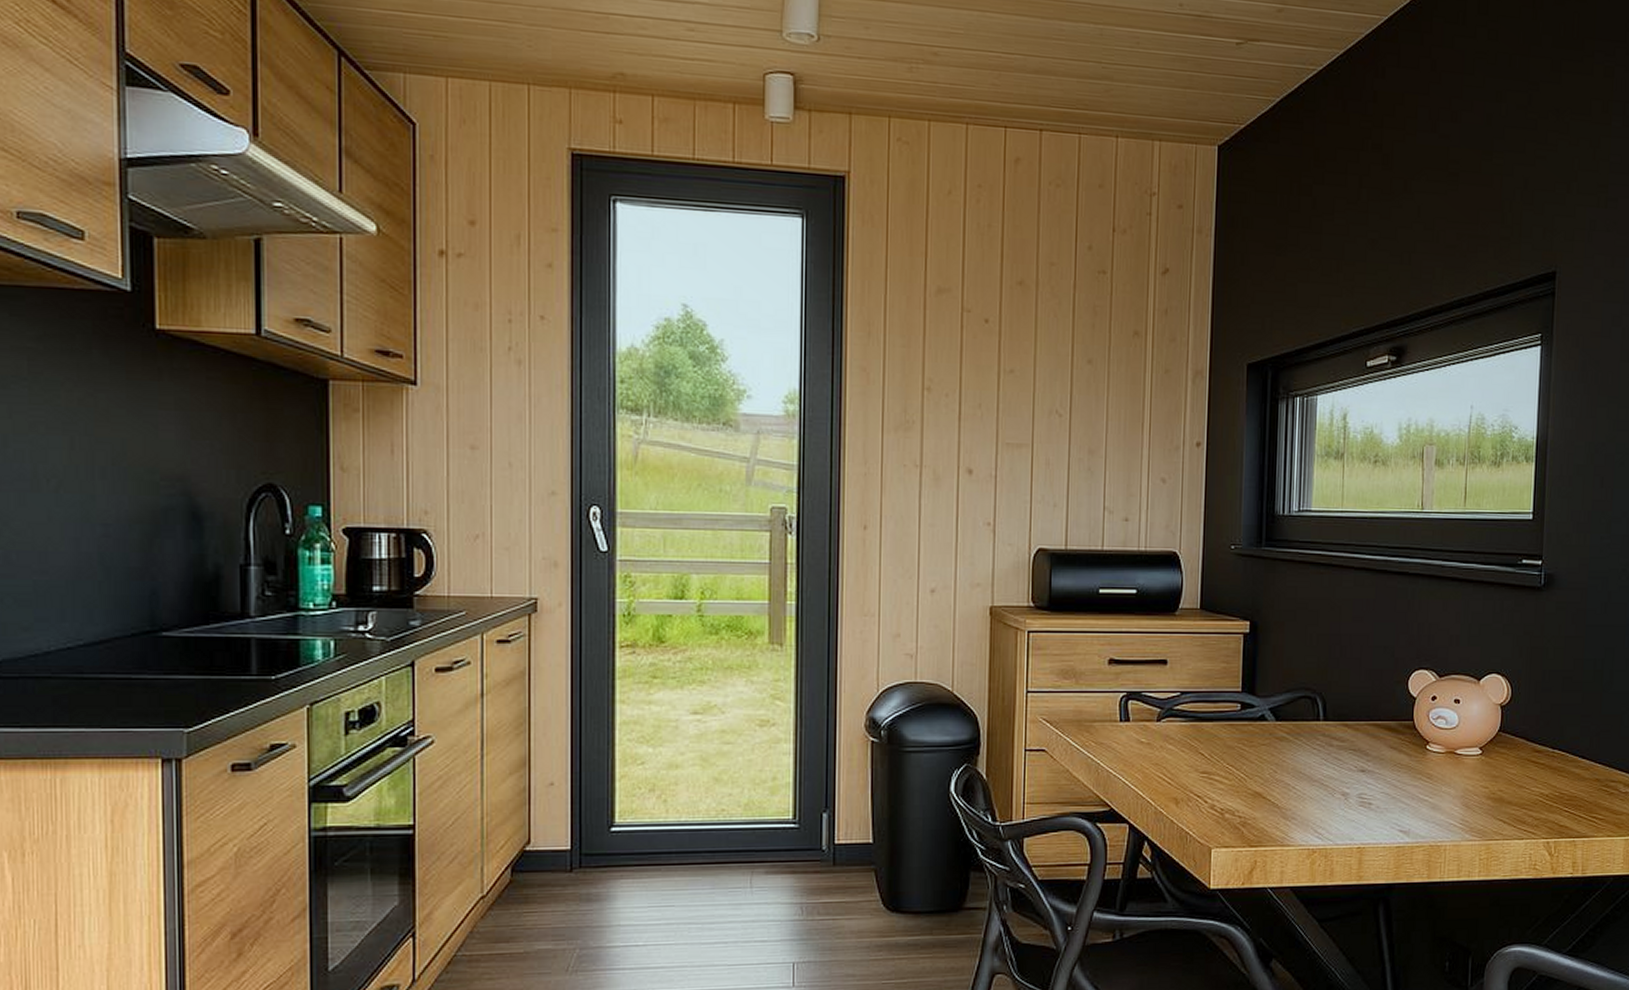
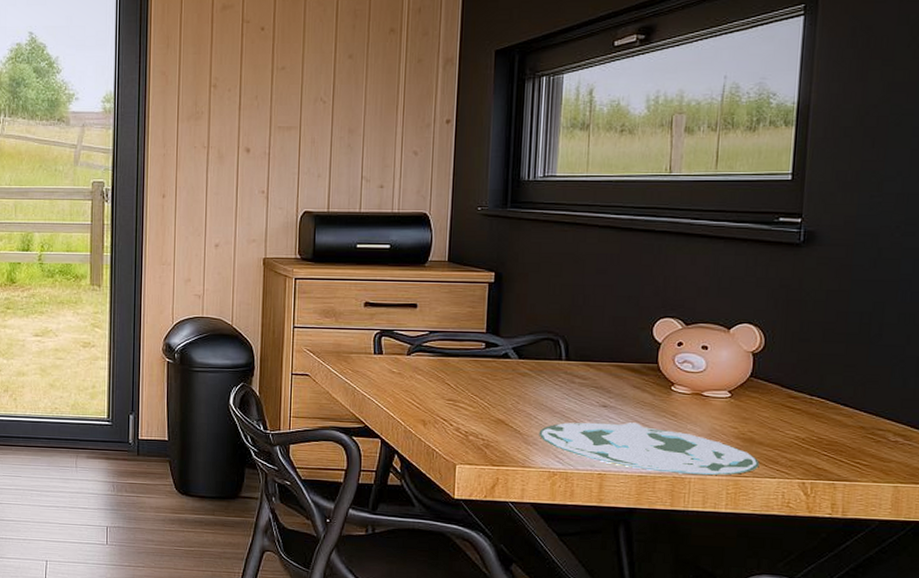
plate: none [1298,787,1509,841] -> present [539,422,760,475]

